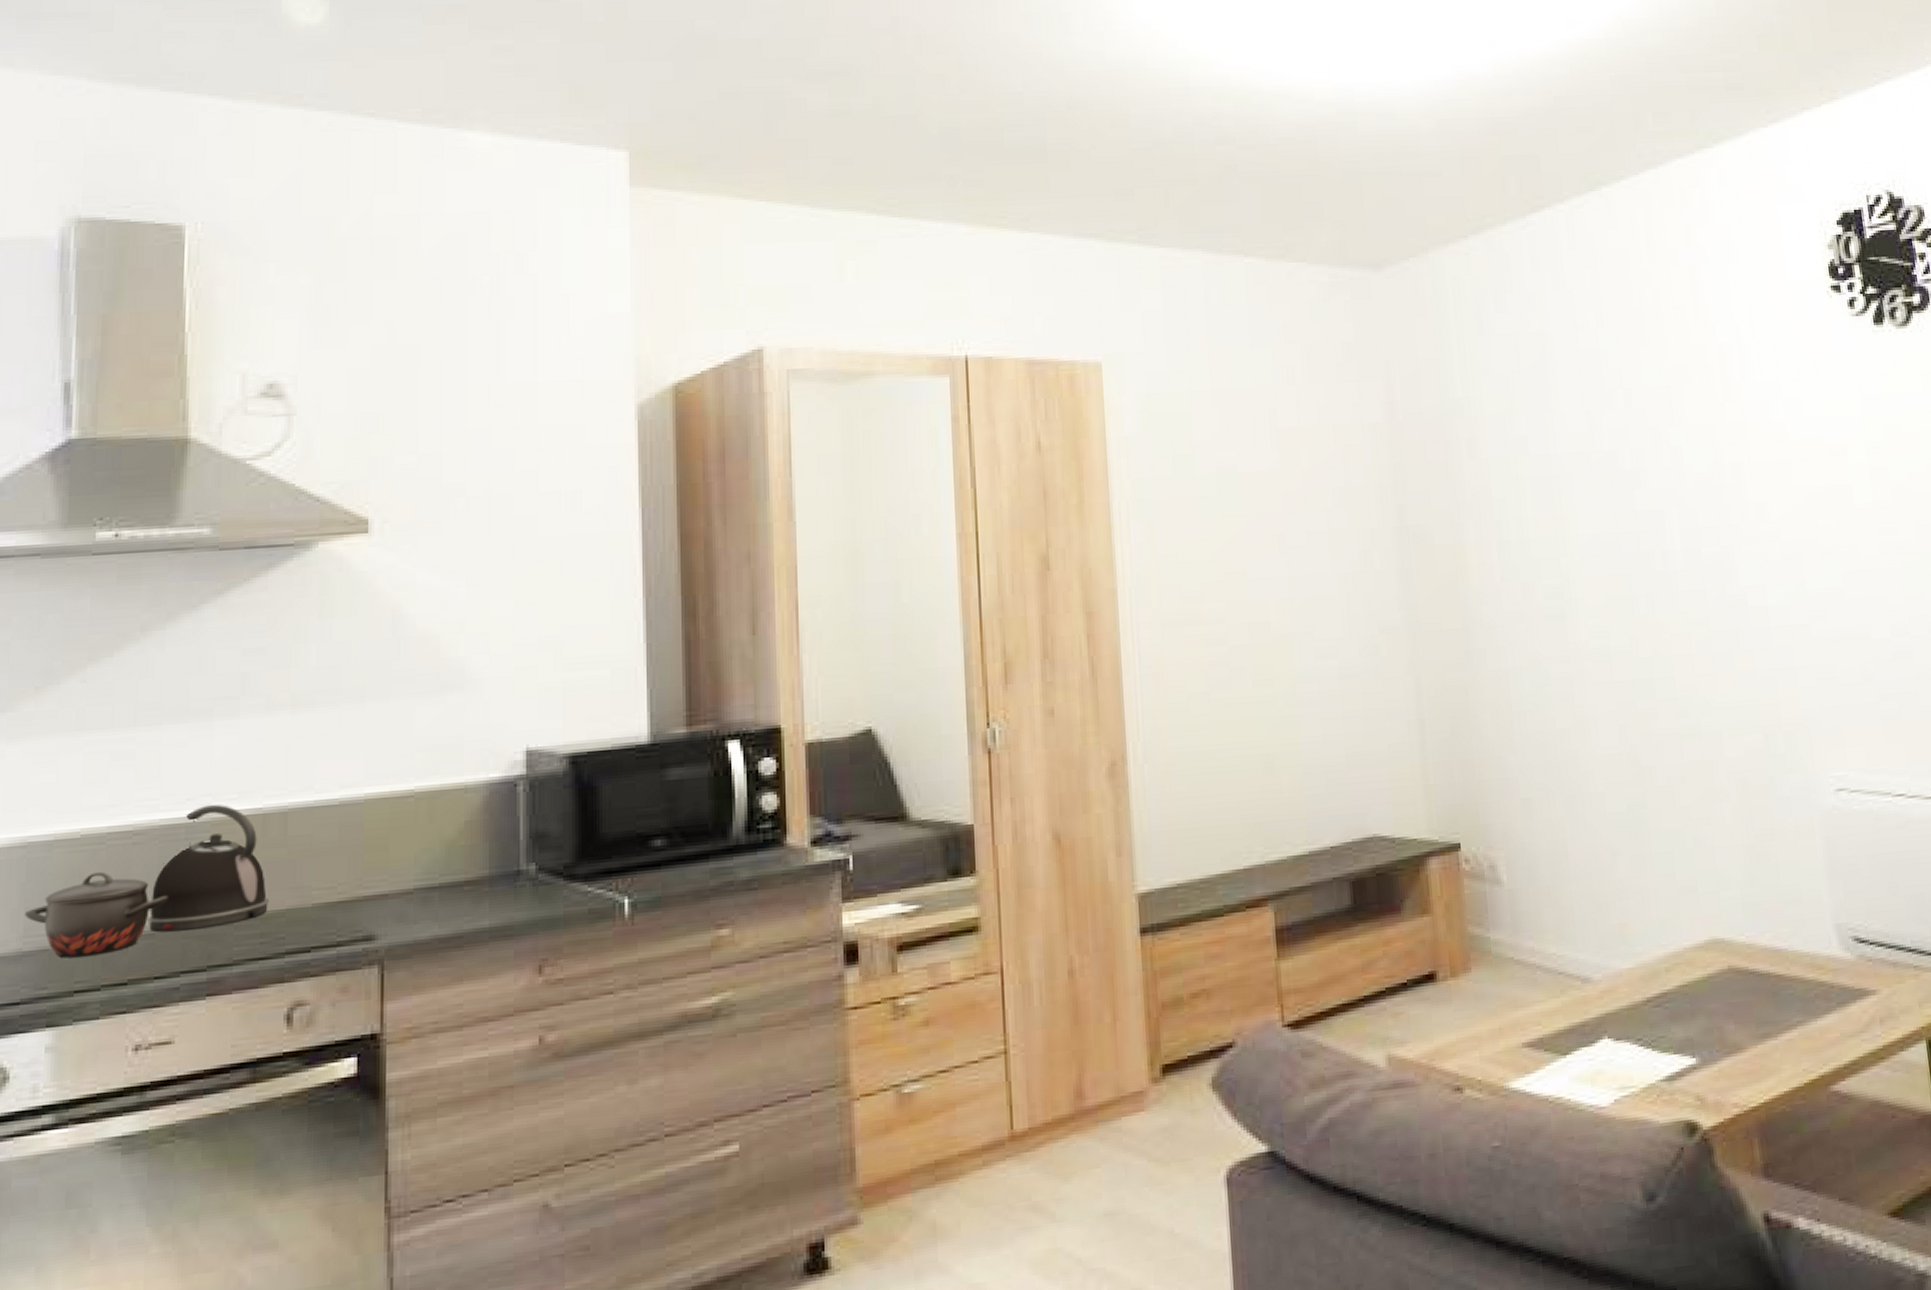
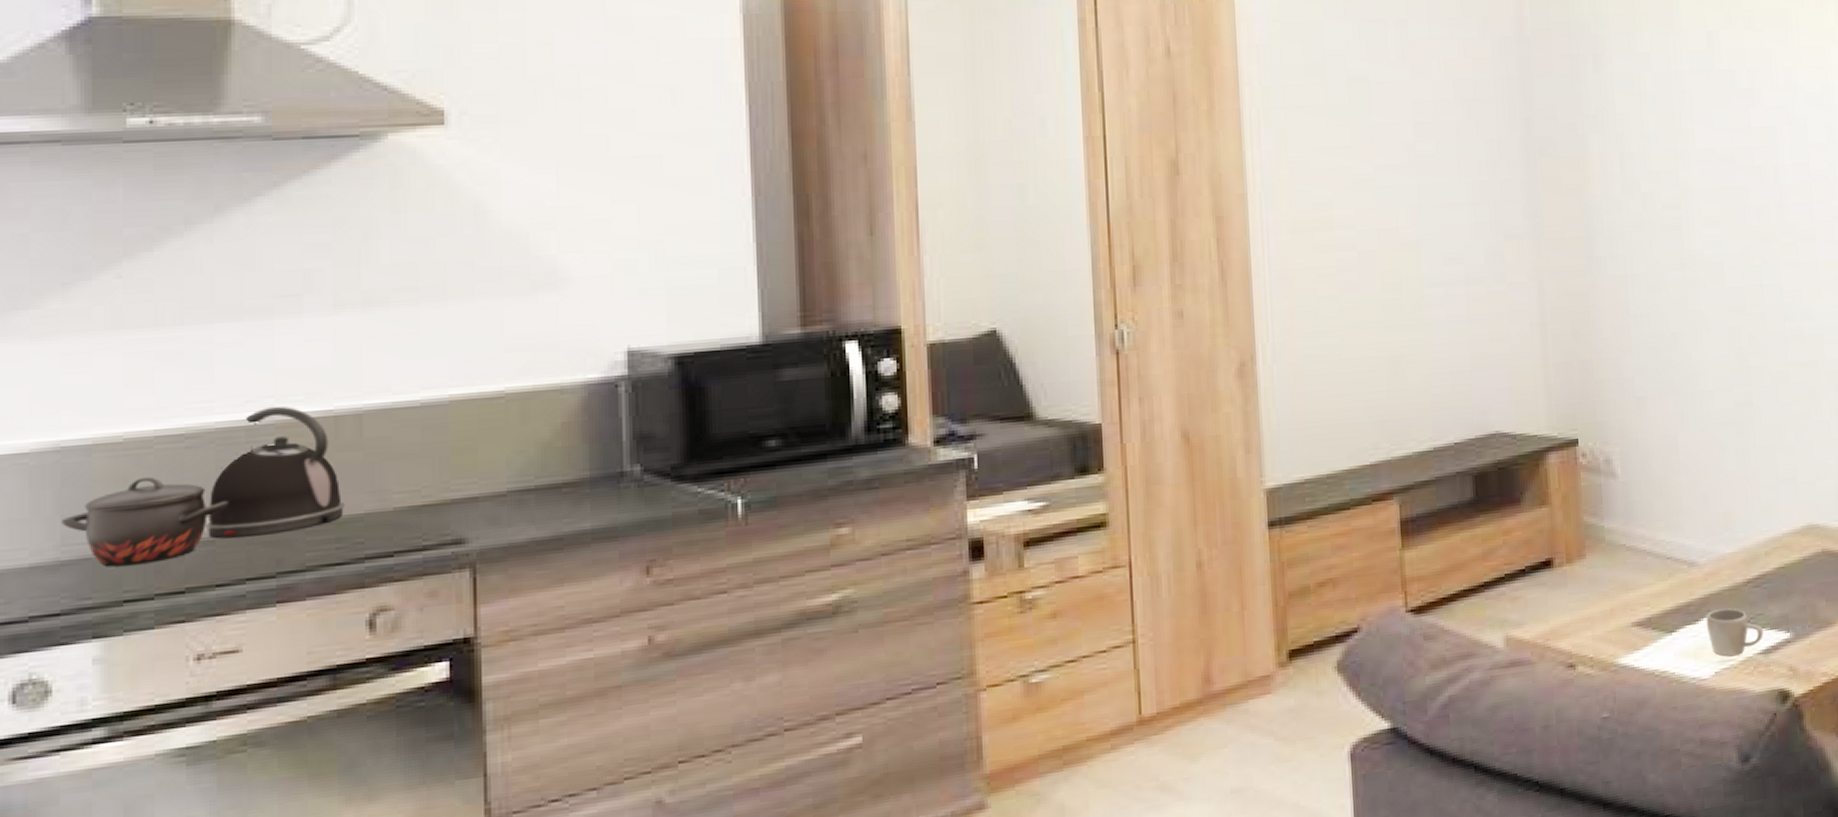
mug: none [1602,1029,1666,1084] -> present [1706,608,1763,657]

